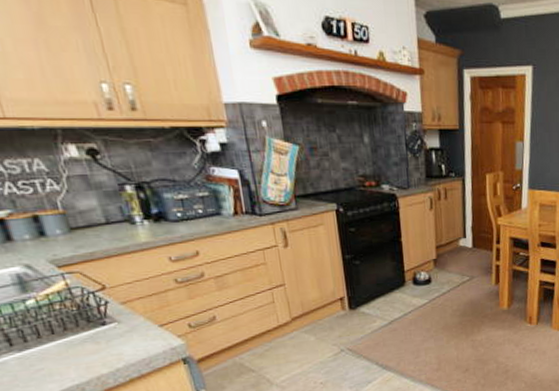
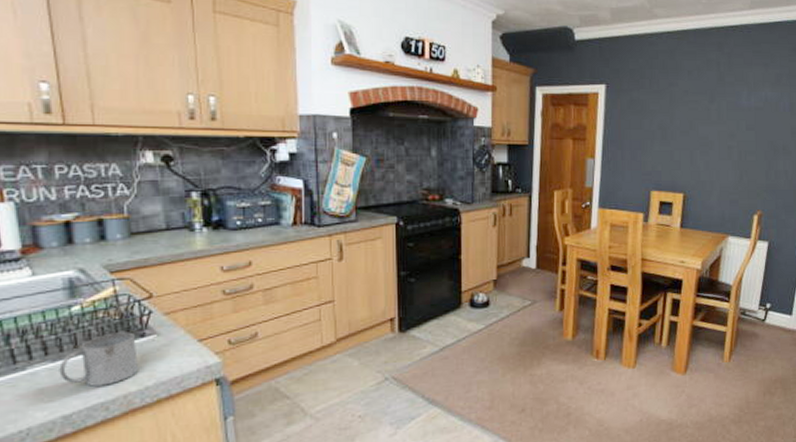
mug: none [27,321,106,372] -> present [59,332,138,387]

